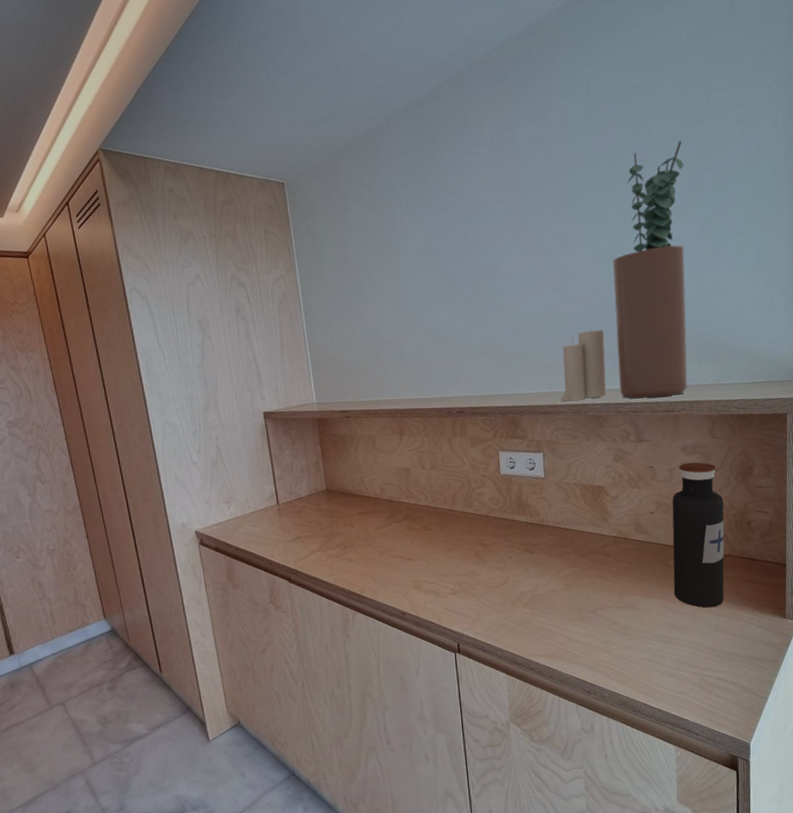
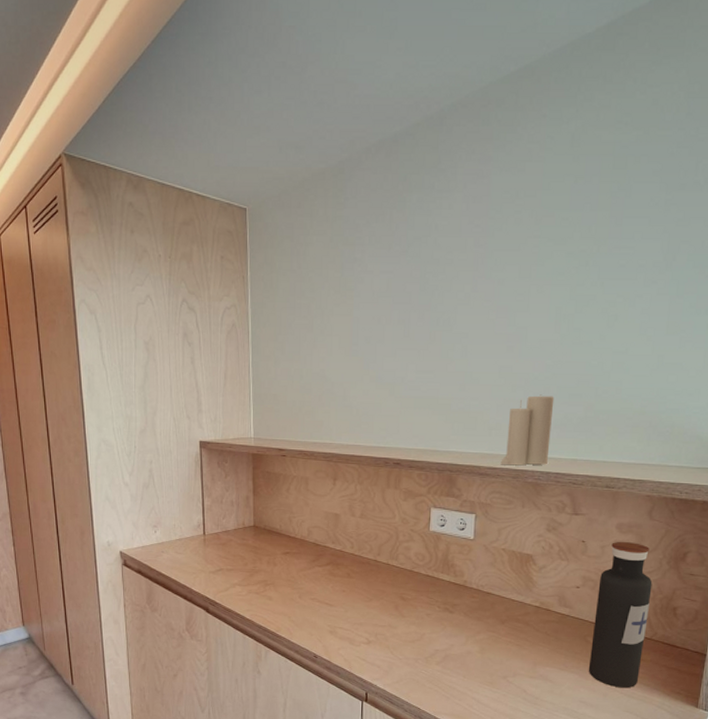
vase: present [613,141,688,399] -> none [562,208,663,472]

